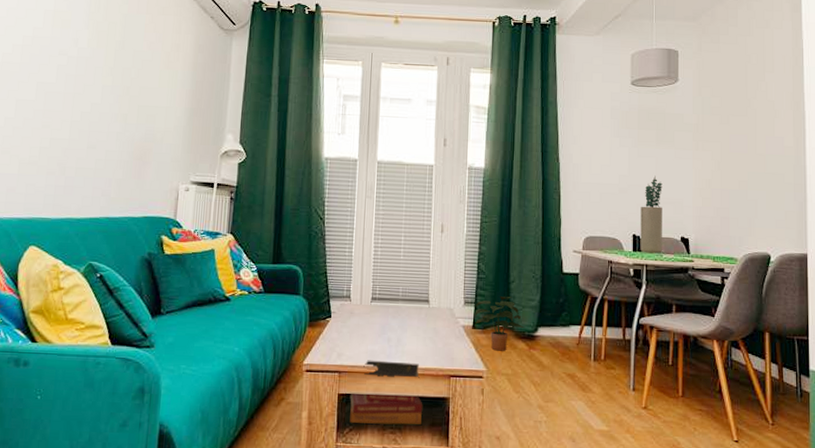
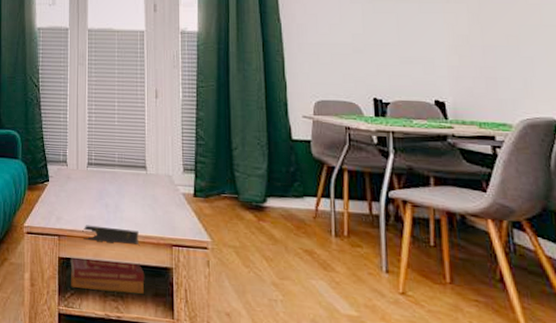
potted plant: present [474,296,525,351] -> none [195,164,252,222]
vase: present [640,175,663,253] -> none [381,32,412,119]

